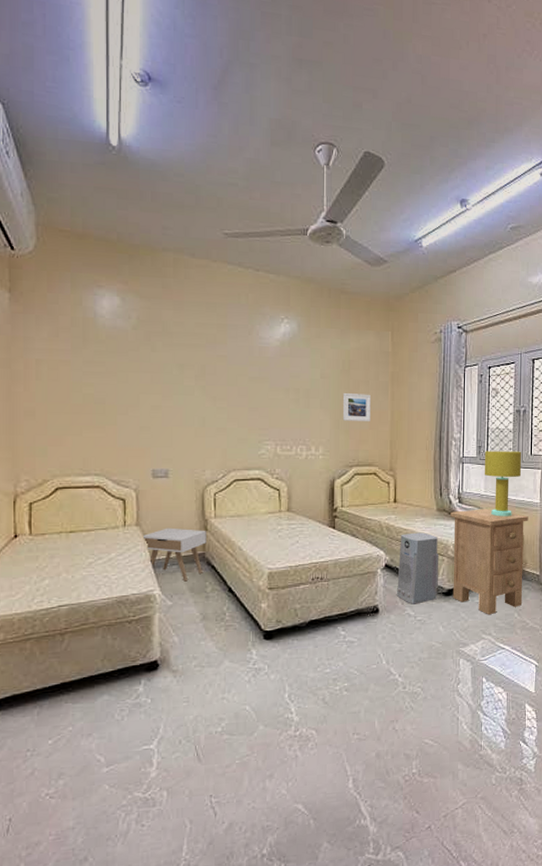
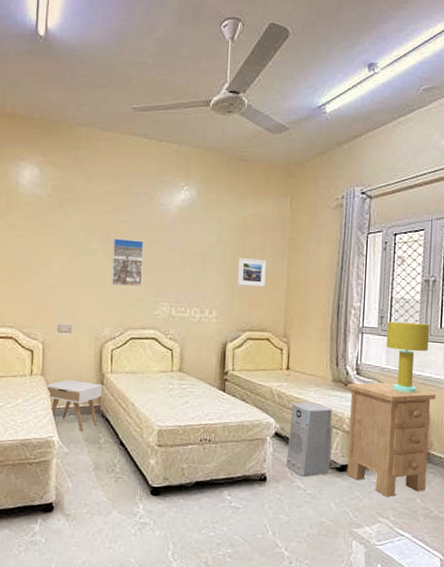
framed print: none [209,374,244,425] -> present [110,238,144,287]

